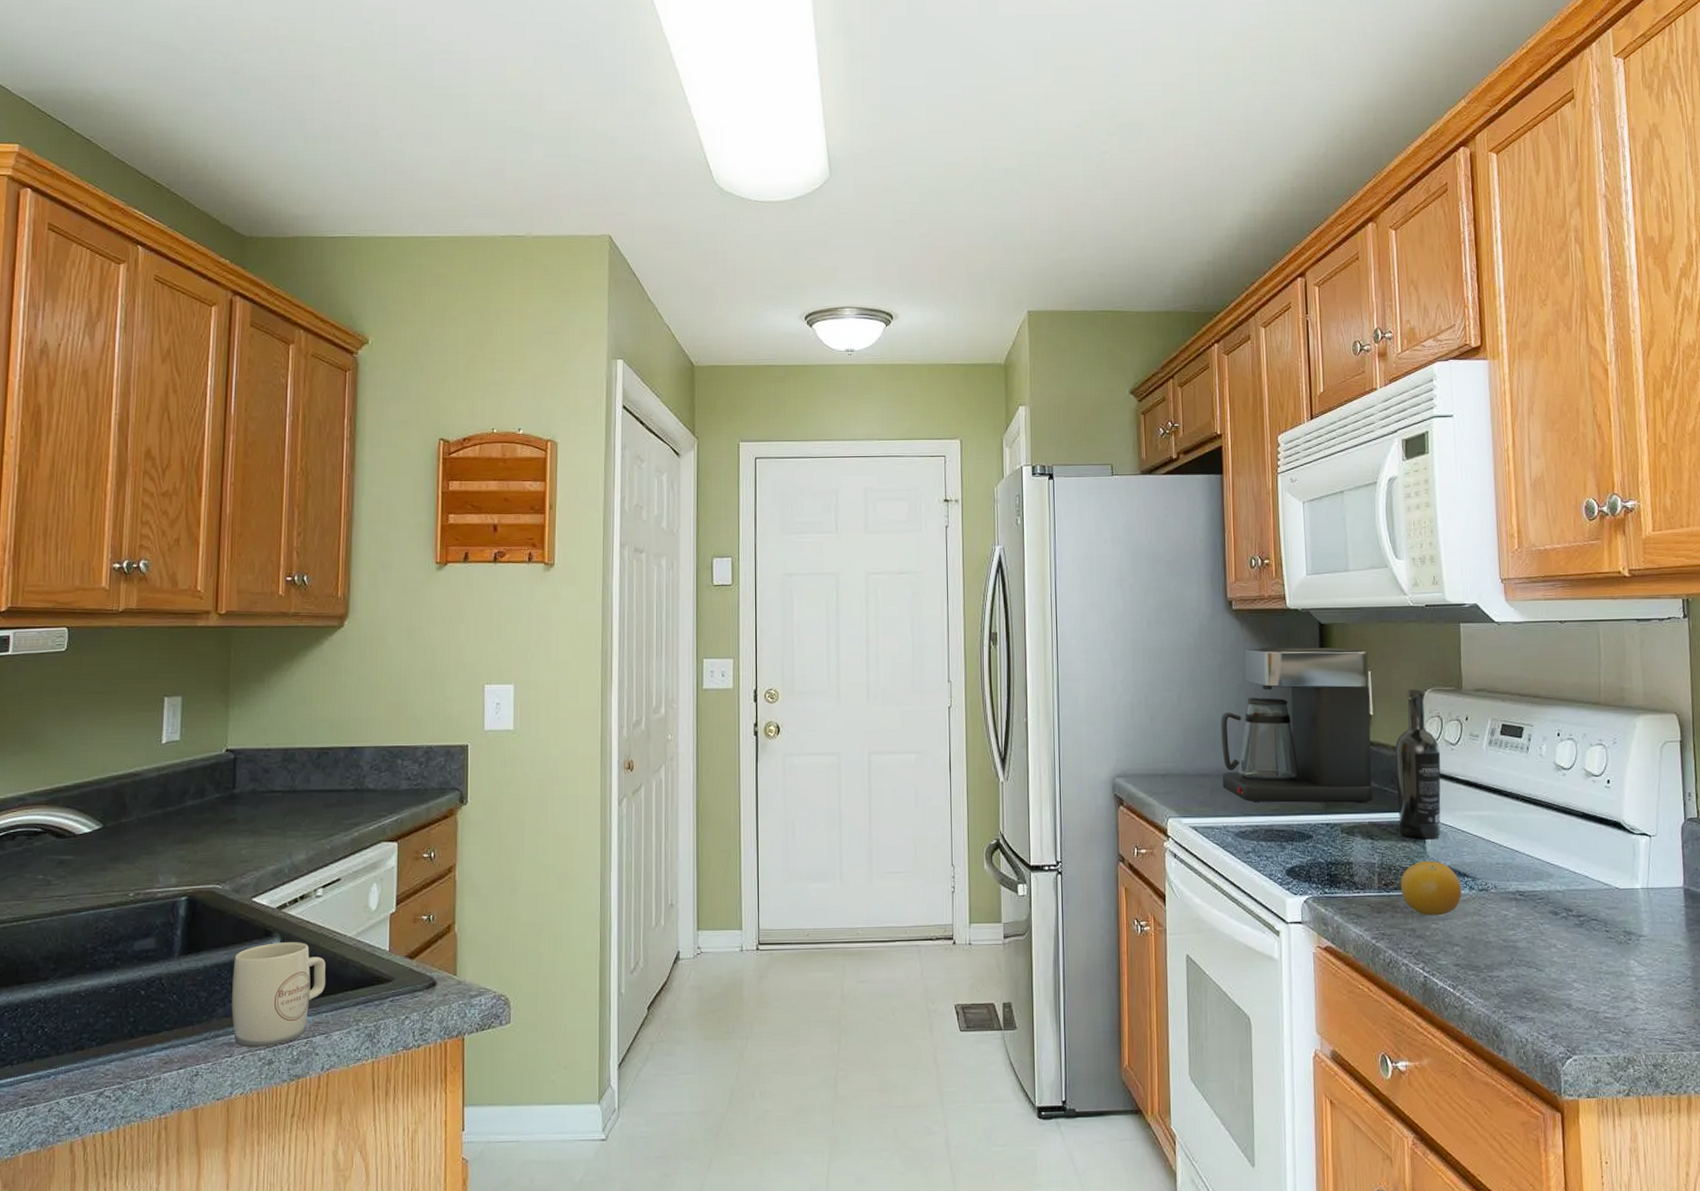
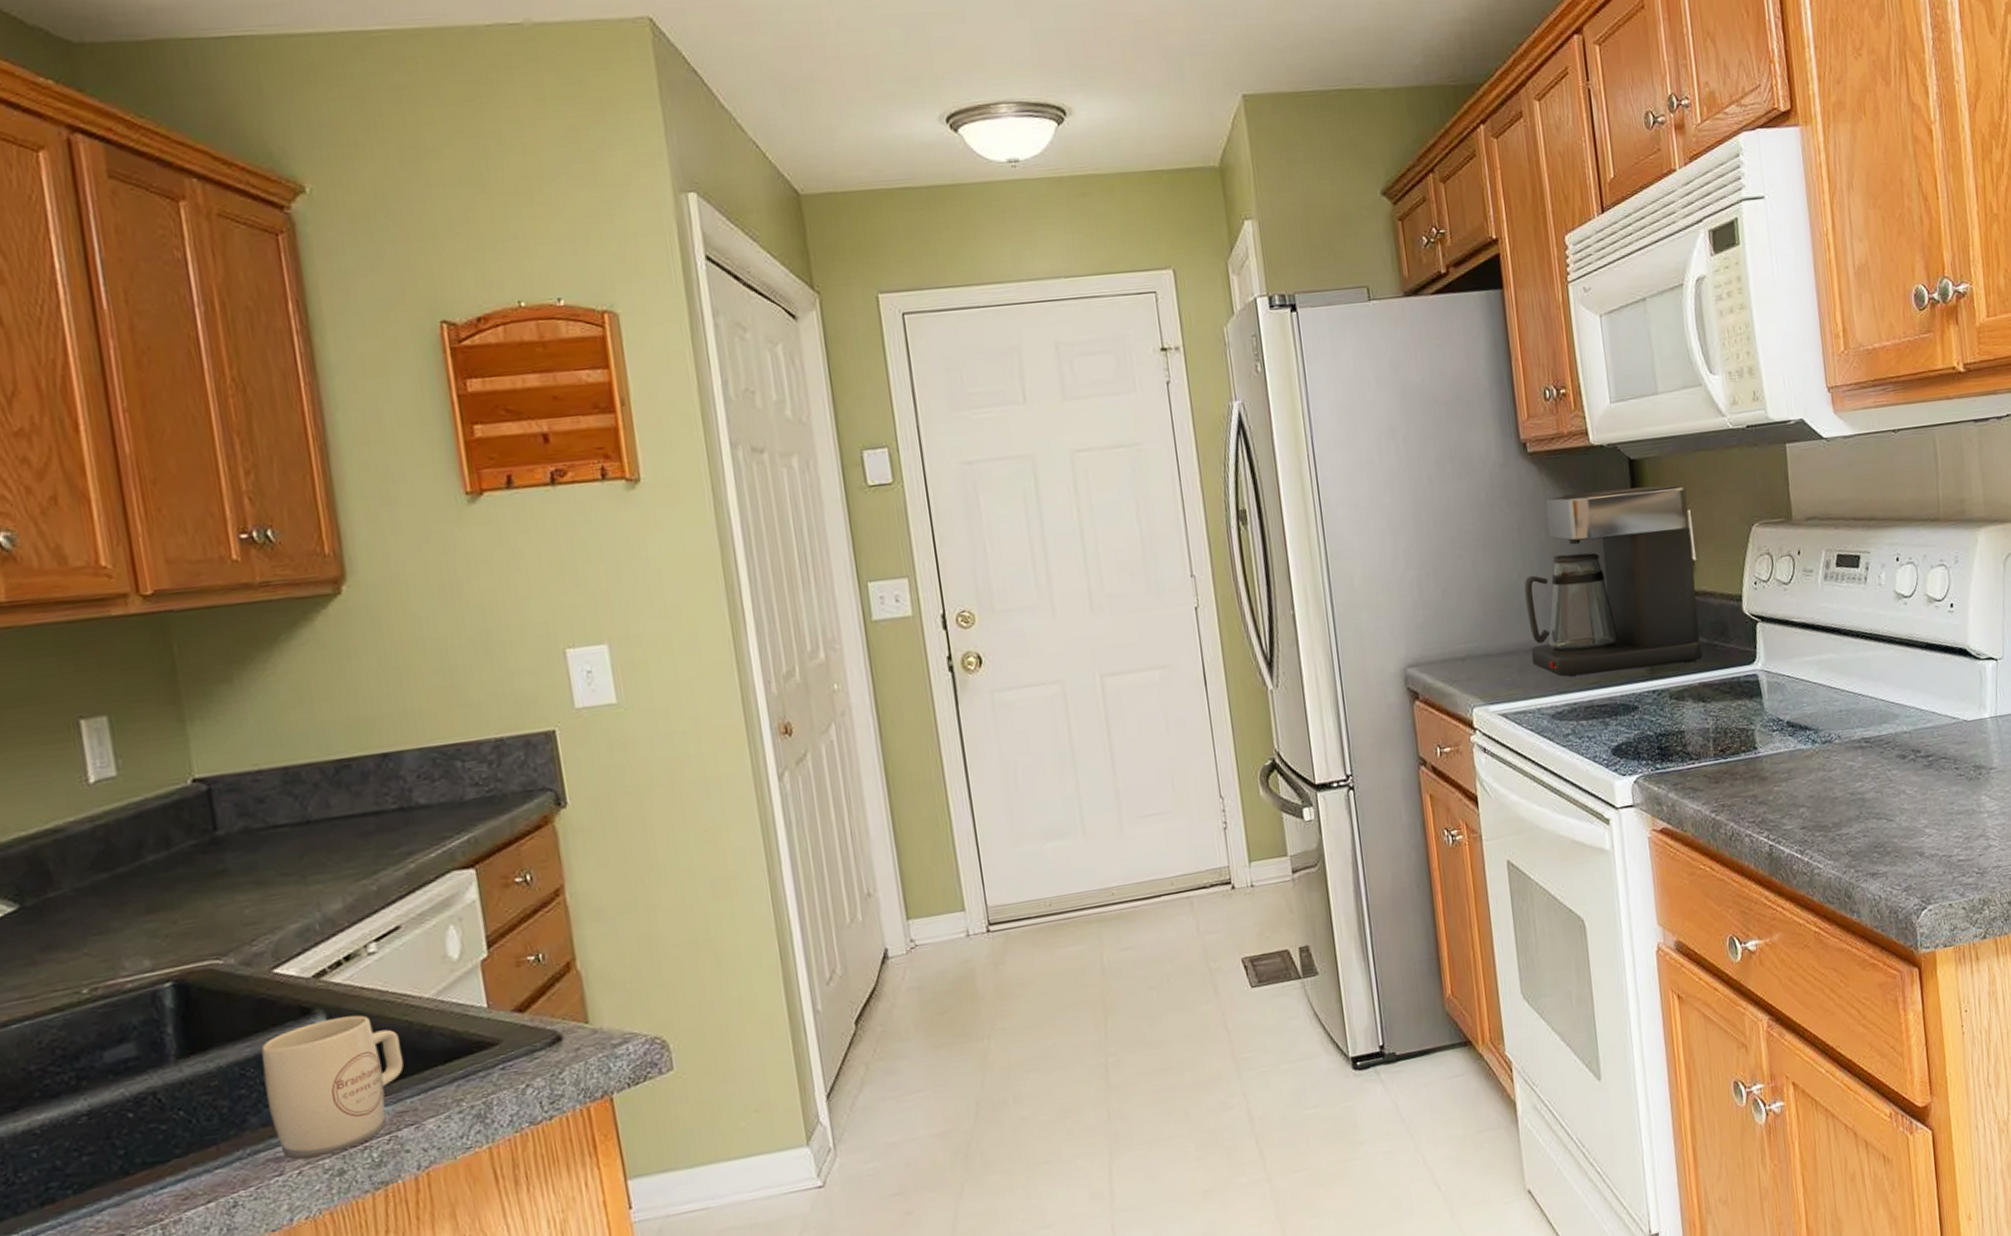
wine bottle: present [1394,688,1441,840] -> none [1722,524,1778,696]
fruit: present [1400,860,1462,916] -> none [1737,717,1805,779]

